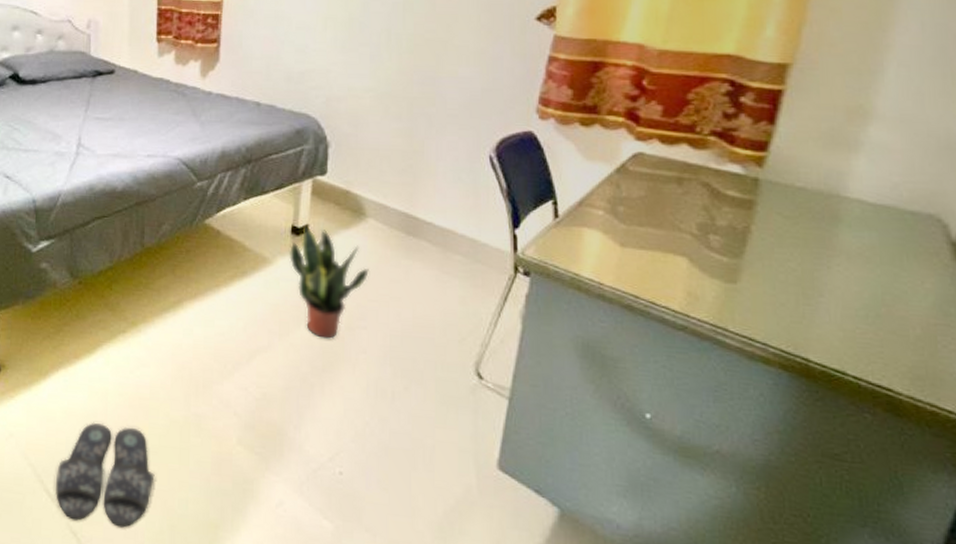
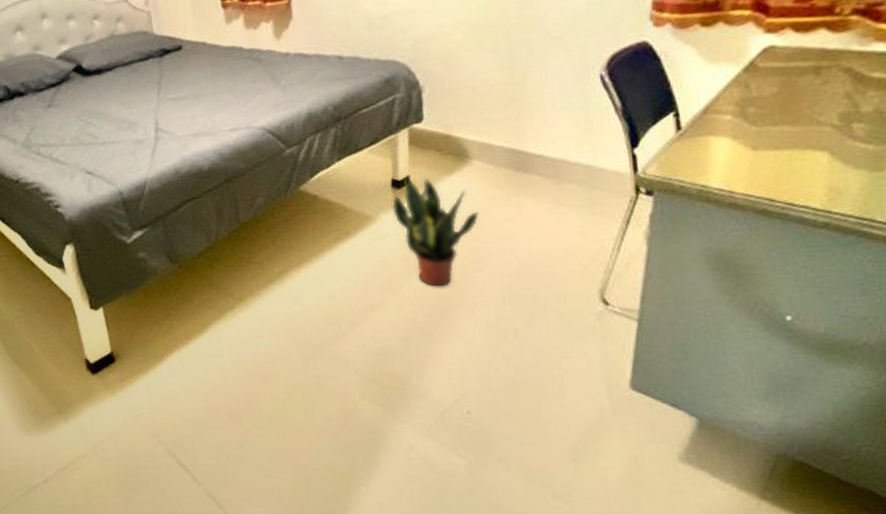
slippers: present [55,422,155,528] -> none [186,395,284,487]

